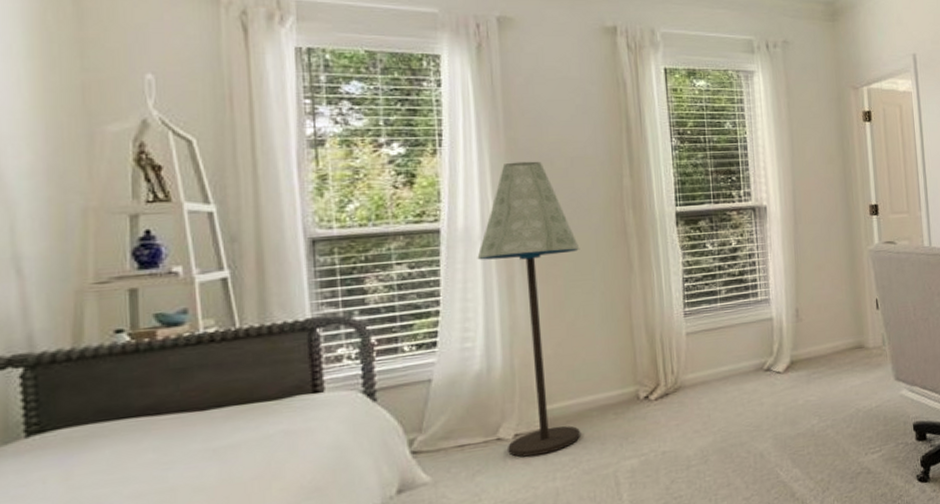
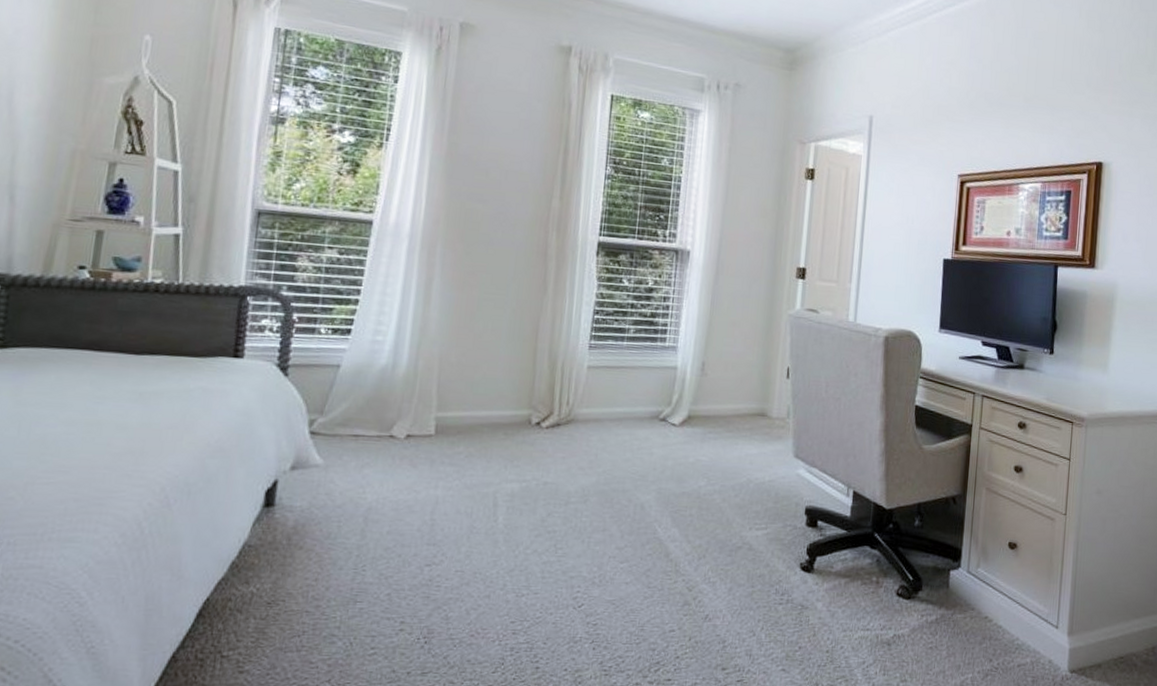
floor lamp: present [477,161,580,458] -> none [398,166,500,460]

